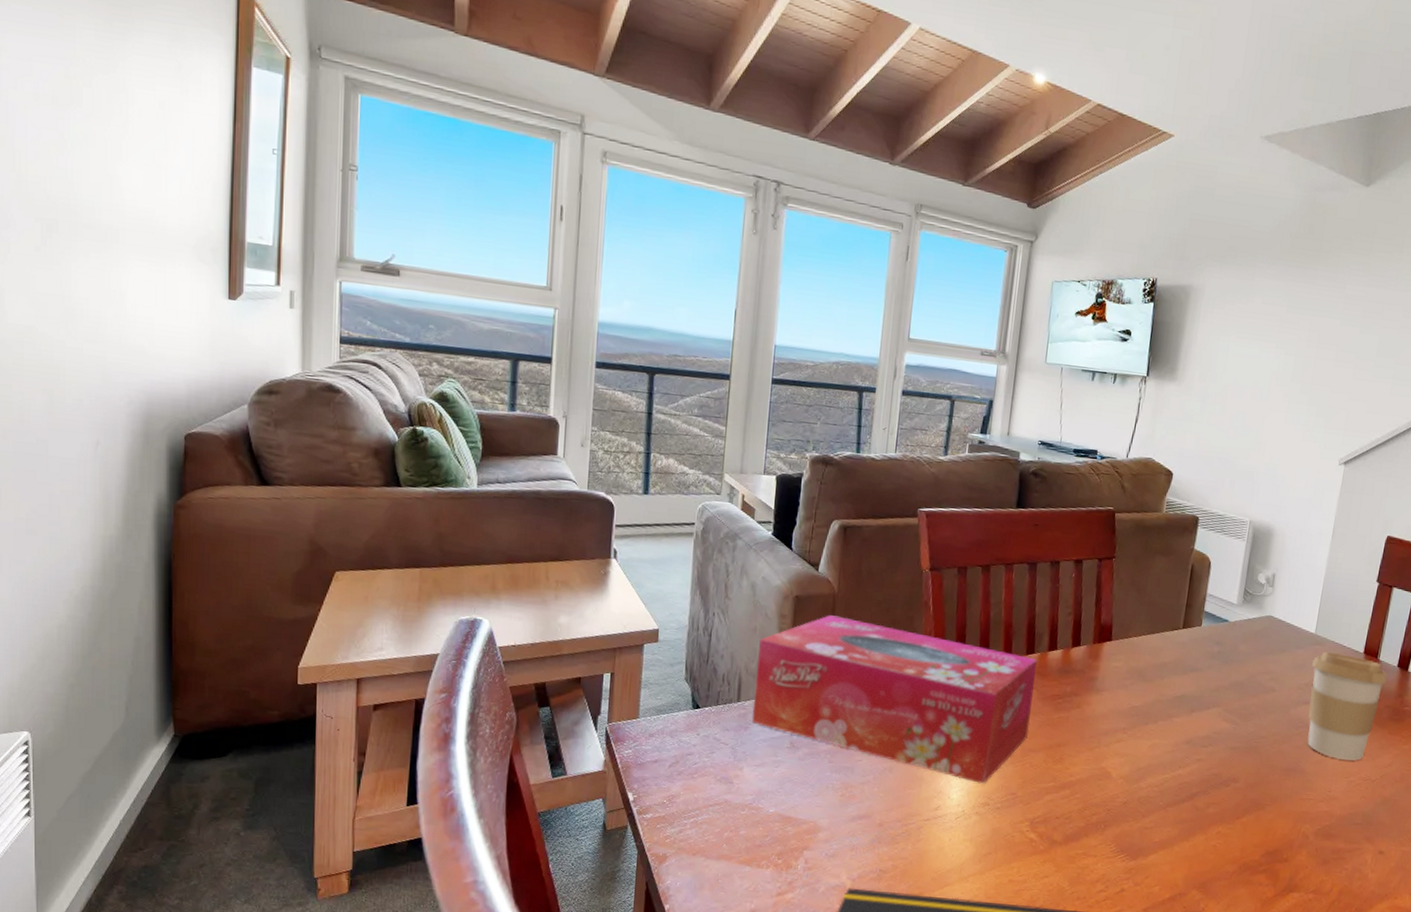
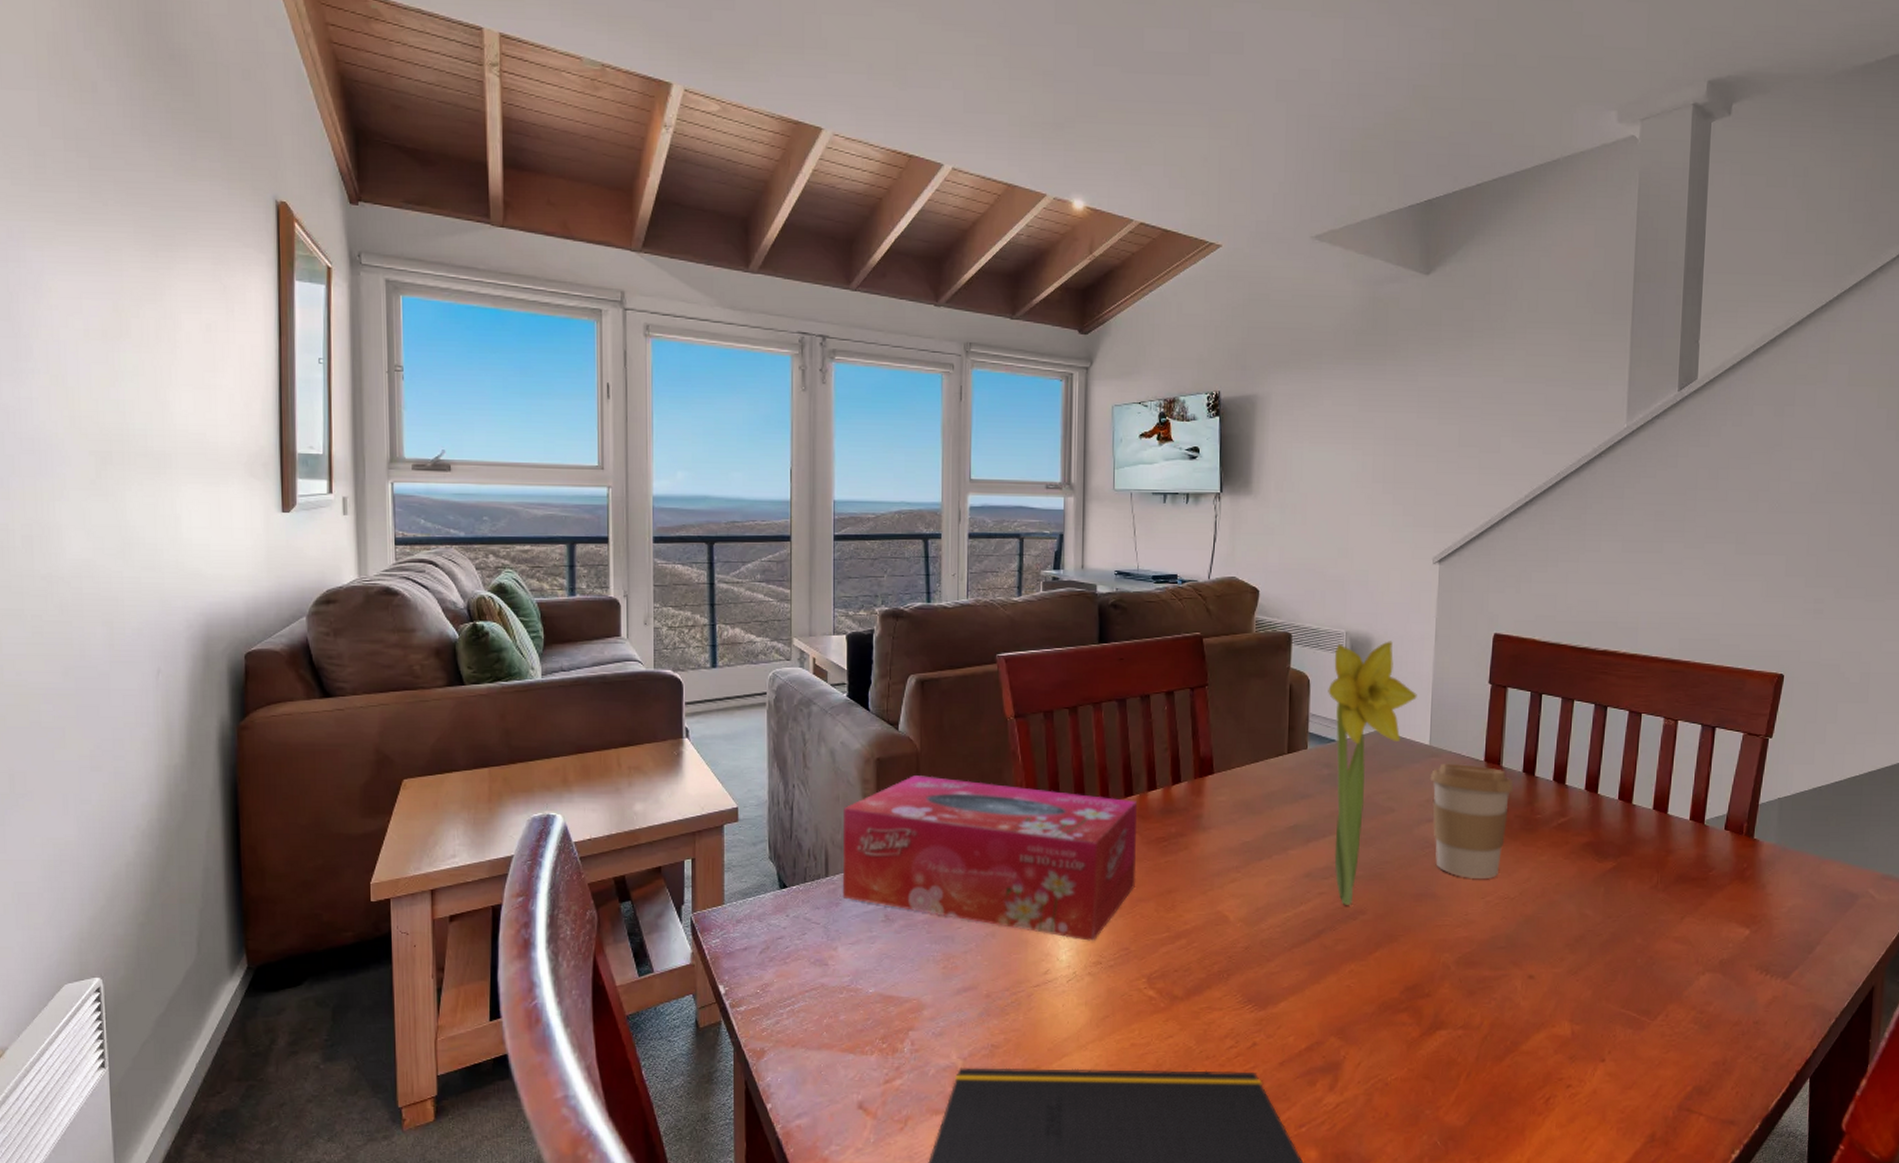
flower: none [1214,531,1309,773] -> present [1328,641,1417,905]

